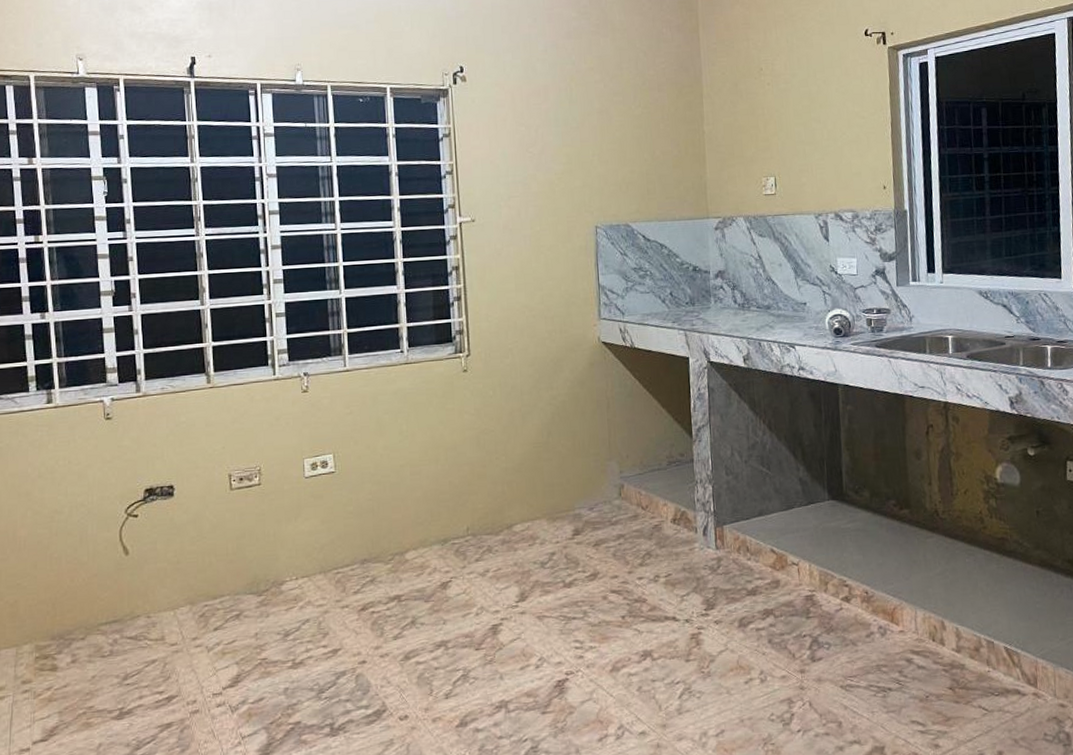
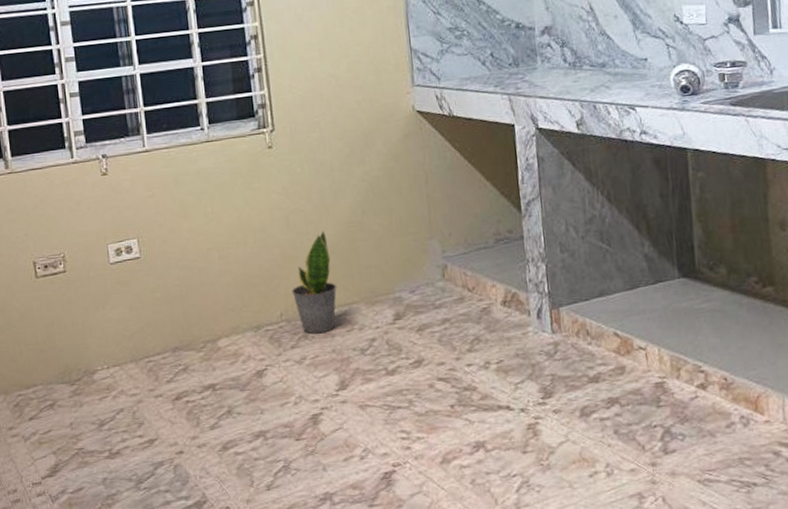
potted plant: none [479,450,522,548] -> present [291,231,337,334]

